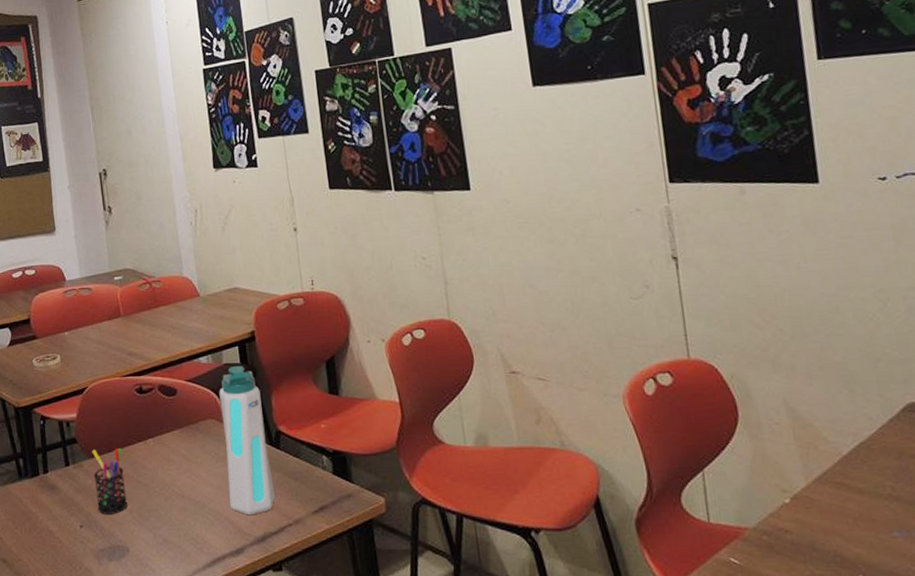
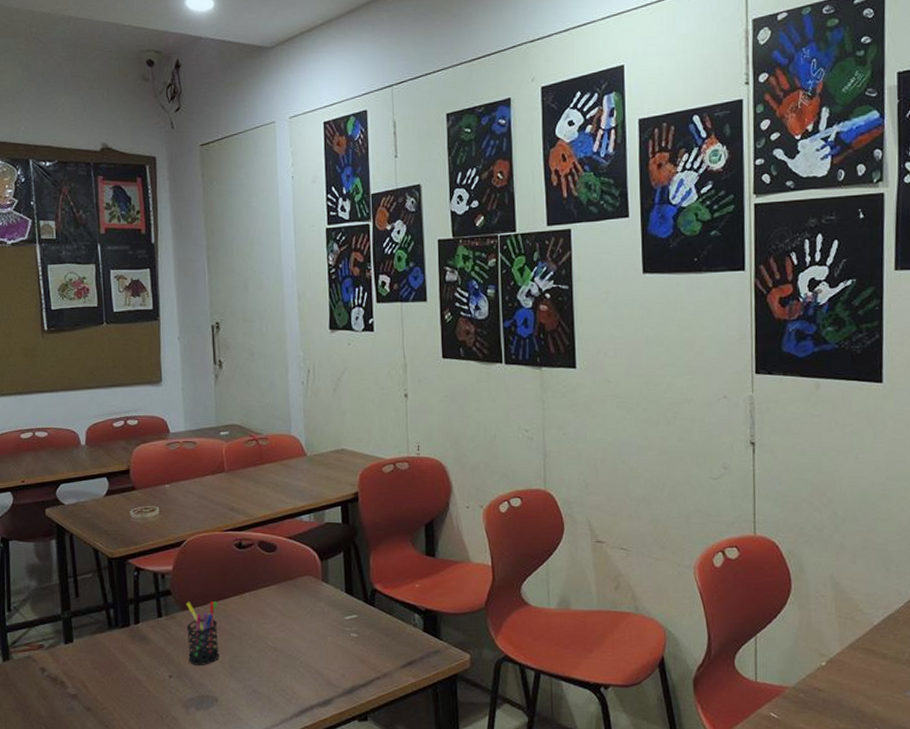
water bottle: present [219,365,276,516] -> none [319,525,367,669]

